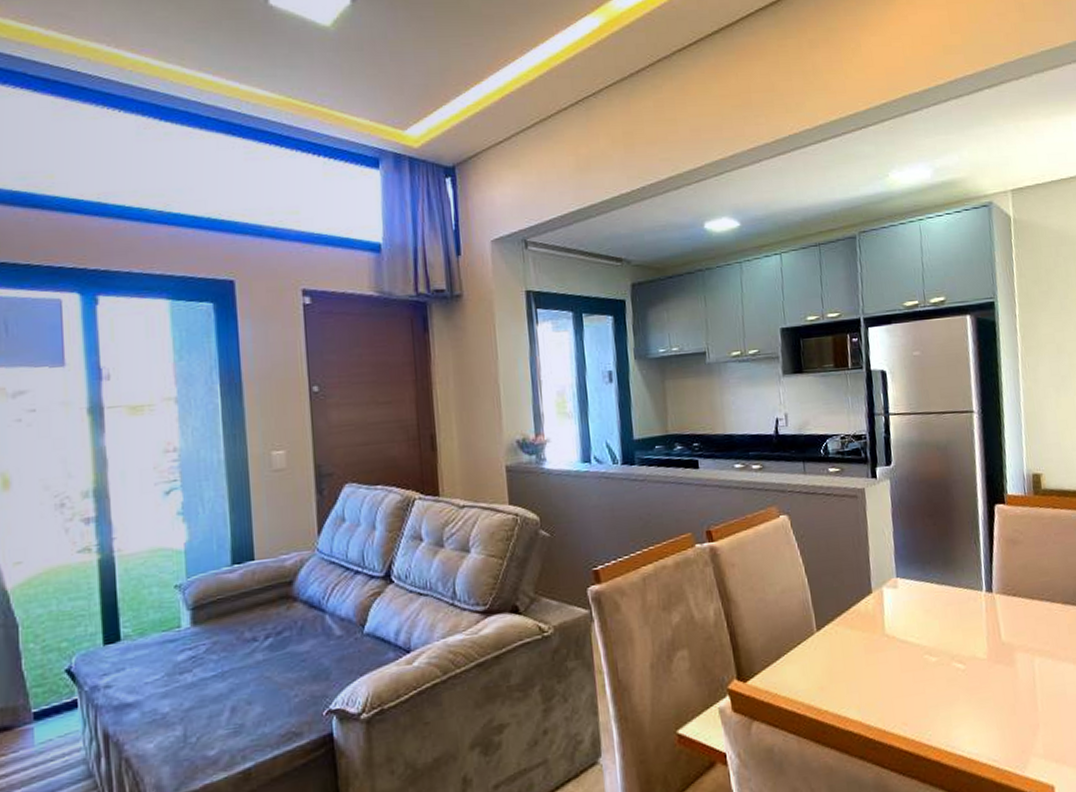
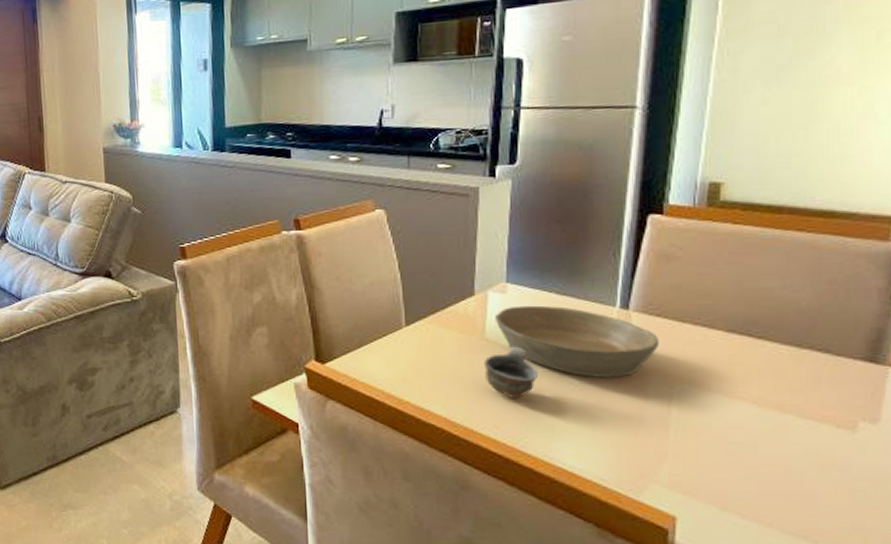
cup: none [886,639,932,693] -> present [483,346,538,399]
bowl: none [891,595,1019,661] -> present [495,305,660,377]

